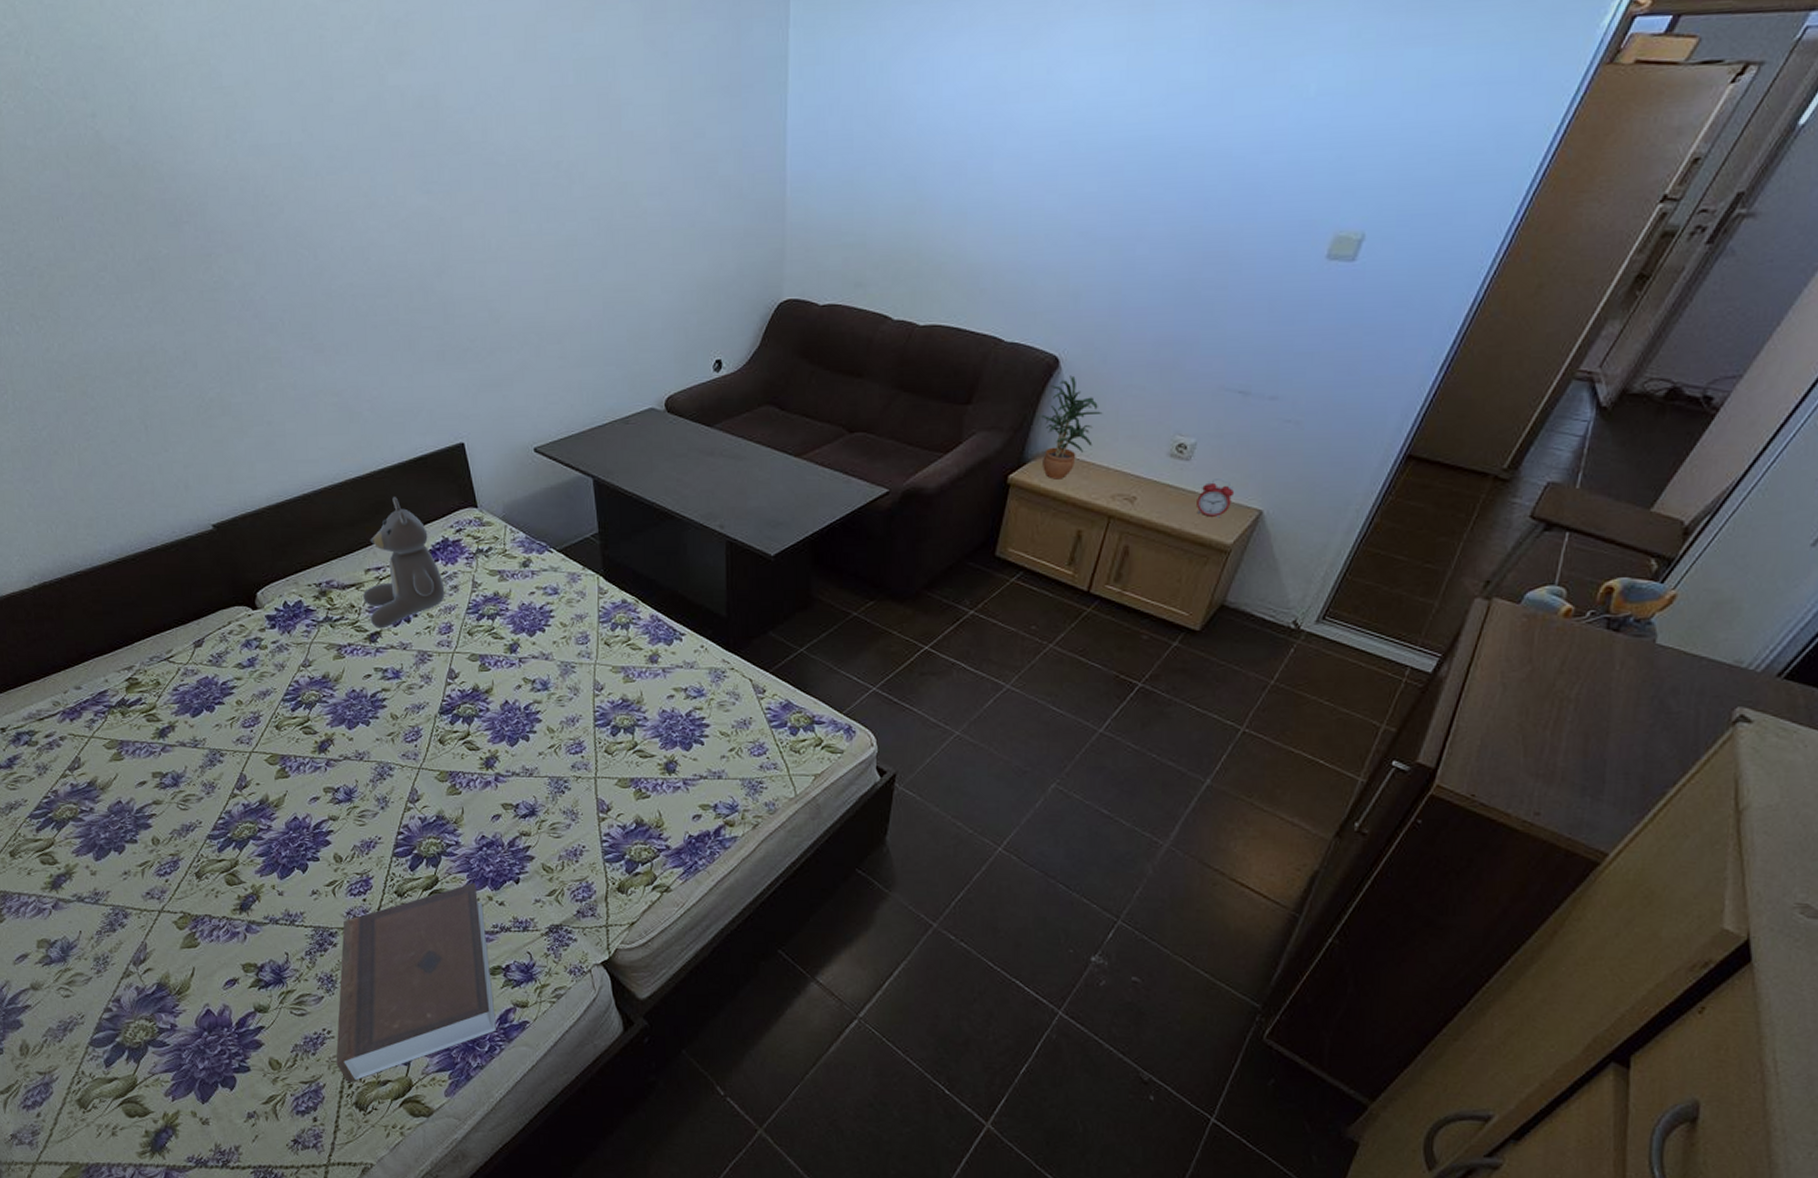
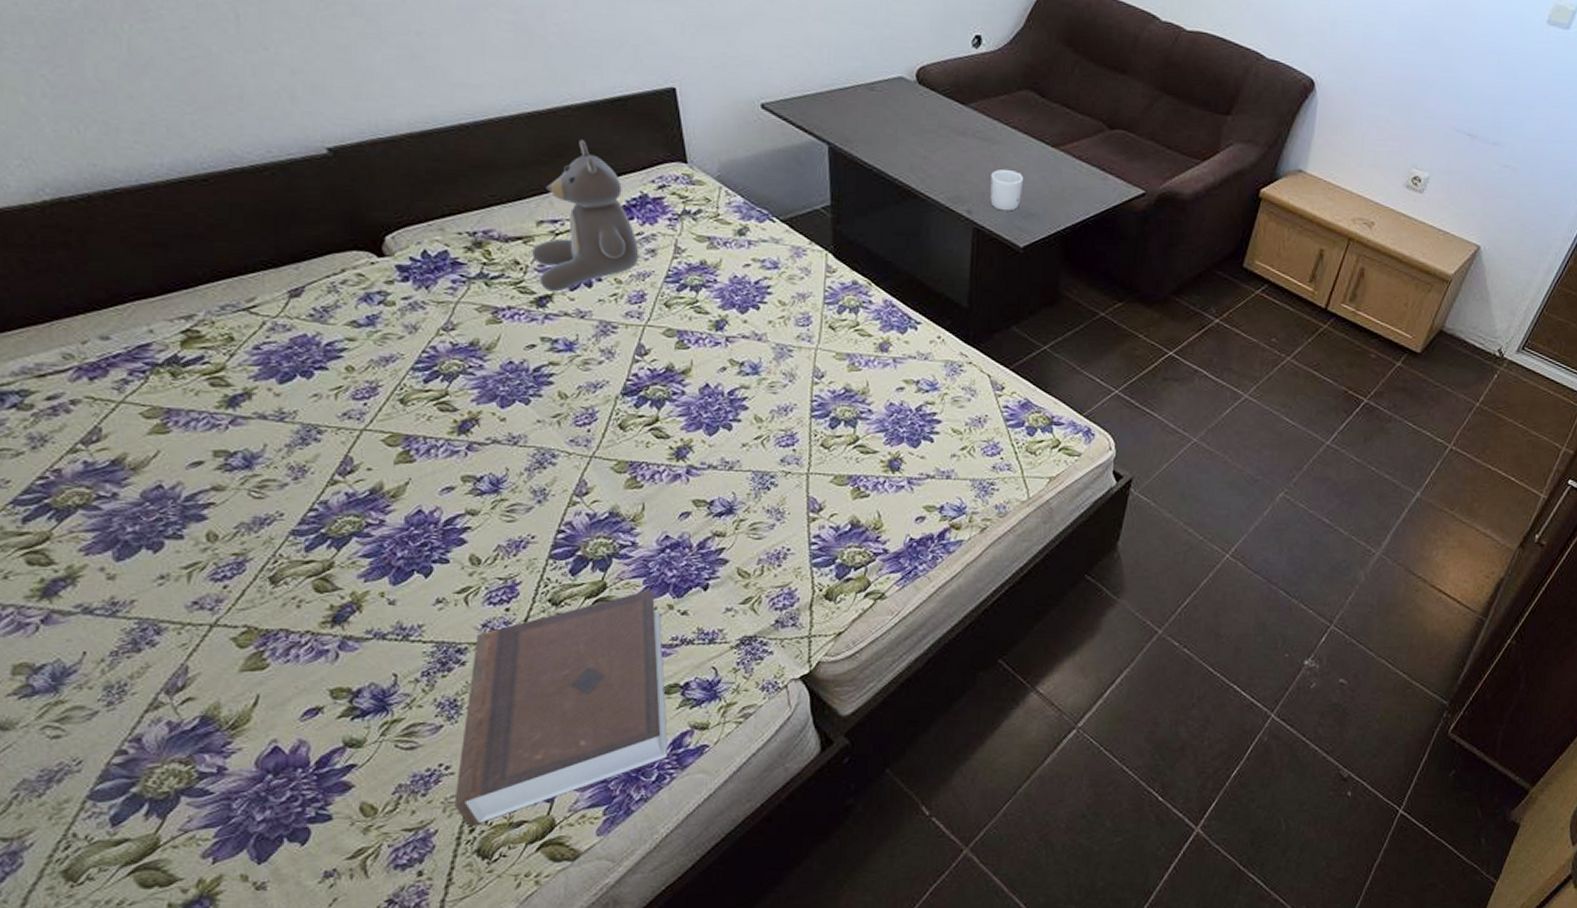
mug: none [739,482,771,523] -> present [990,169,1024,212]
potted plant: present [1040,375,1103,480] -> none [1293,99,1350,199]
alarm clock: present [1197,479,1235,518] -> none [1426,212,1459,249]

